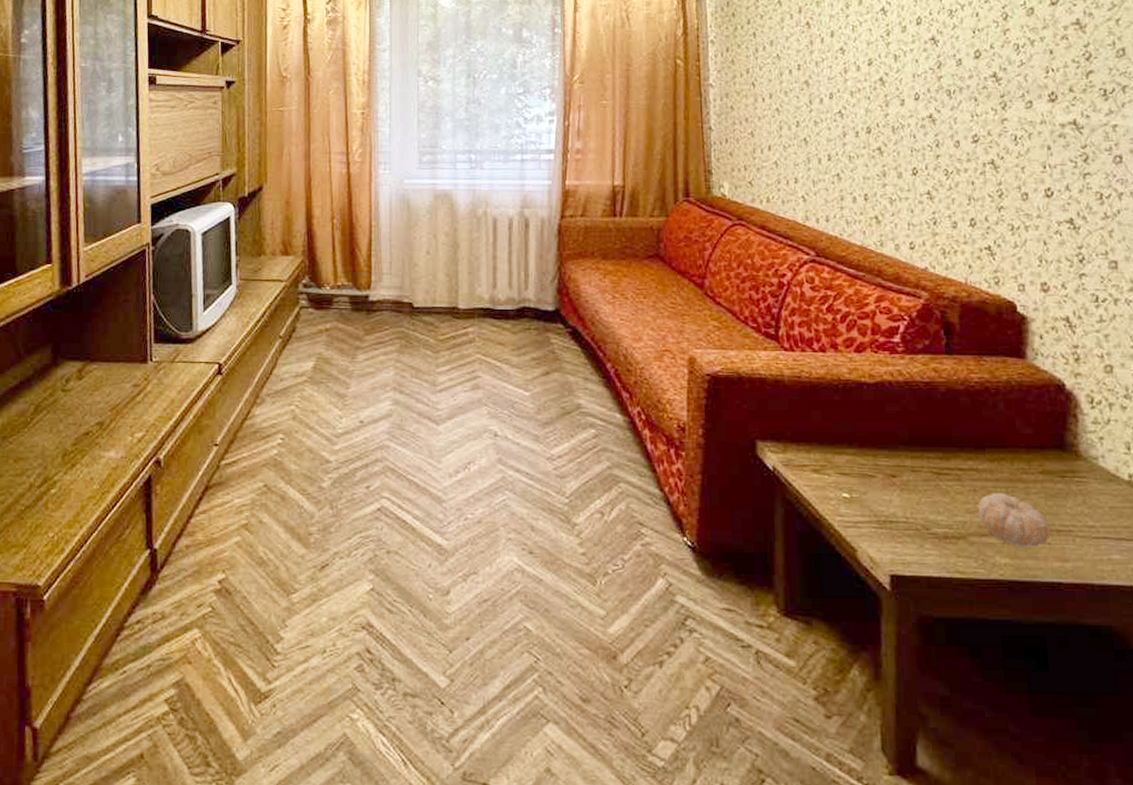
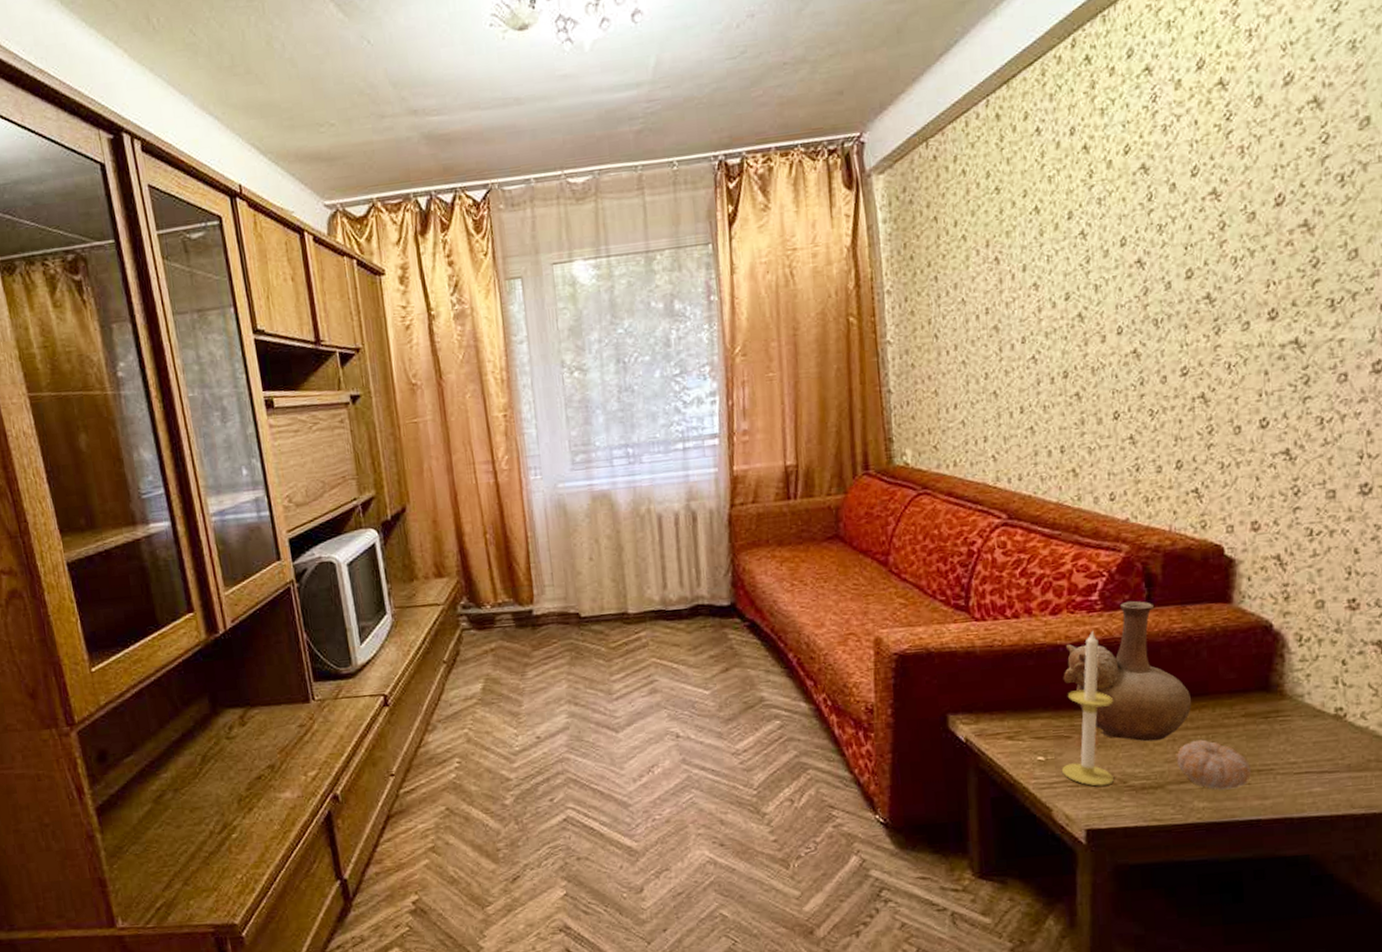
candle: none [866,371,917,531] -> present [1062,630,1114,787]
vase: none [867,346,991,489] -> present [1063,600,1192,742]

